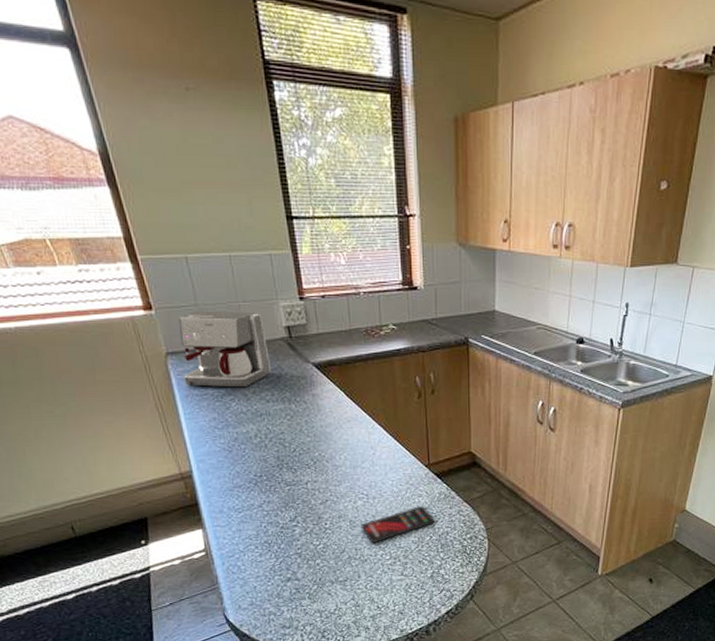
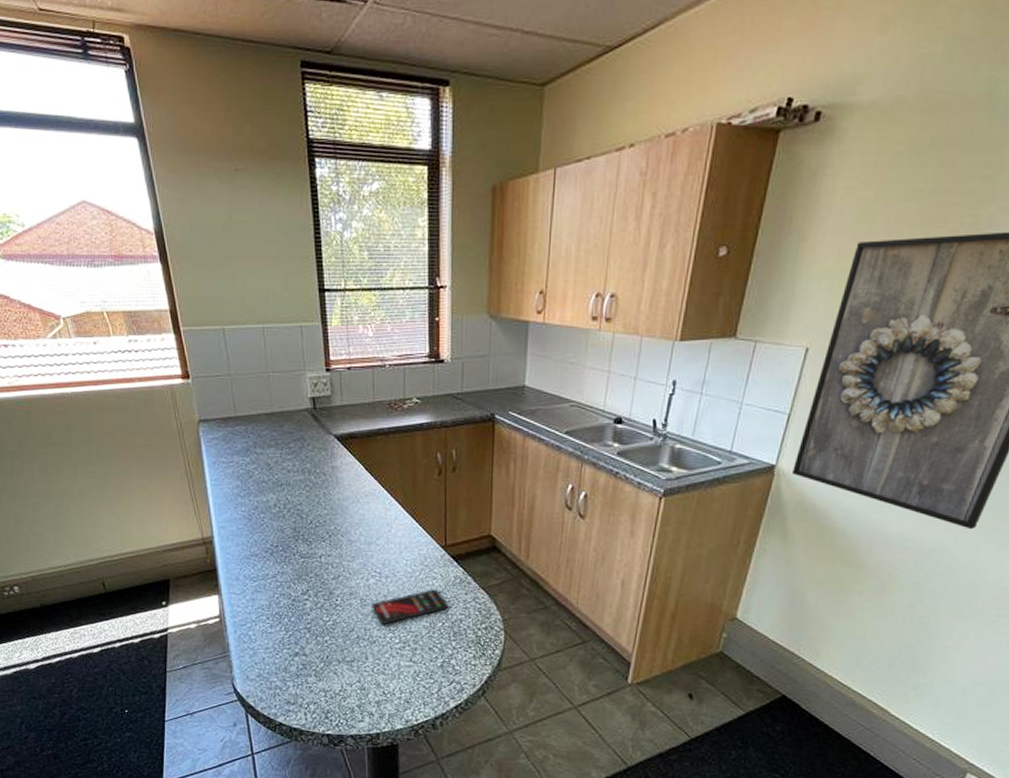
coffee maker: present [178,311,271,388] -> none [212,381,294,457]

